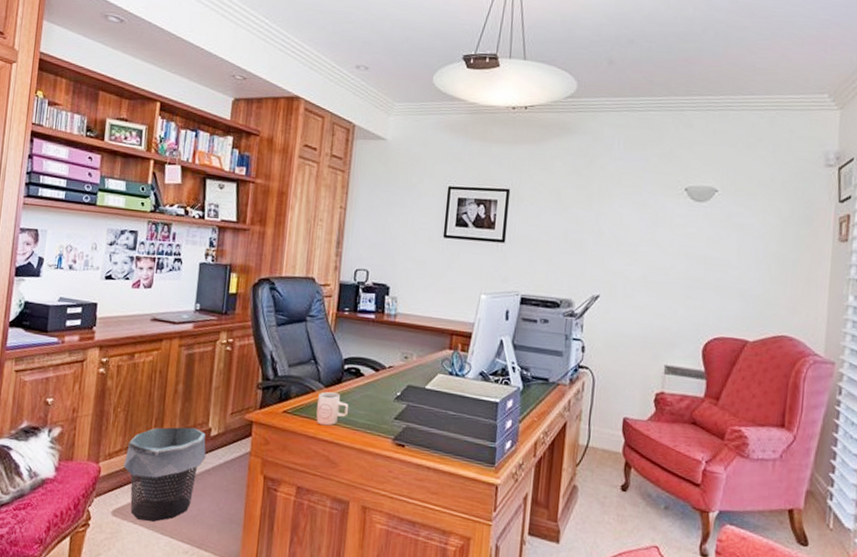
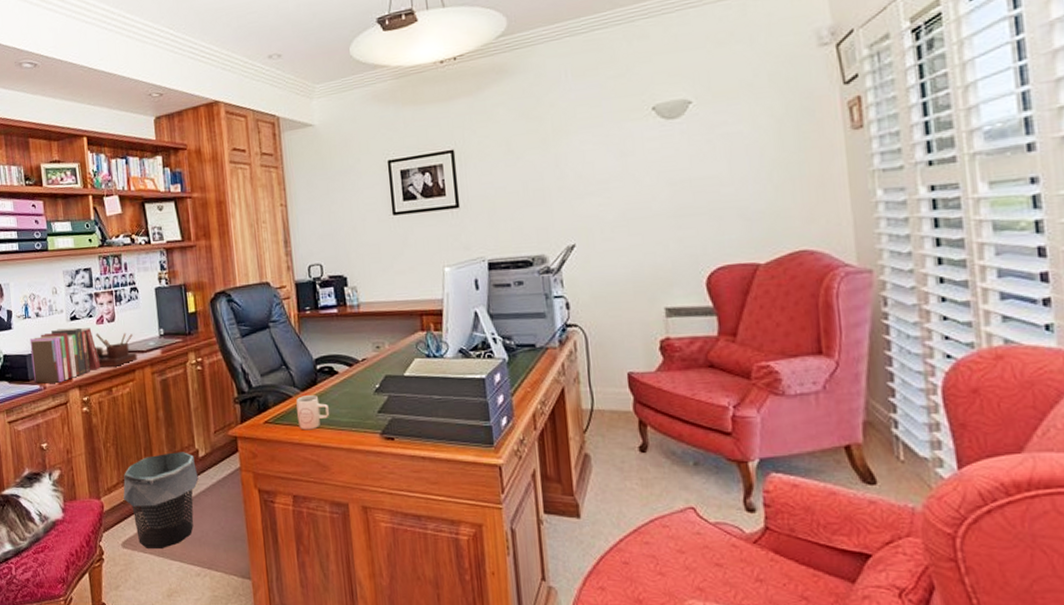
books: none [53,285,128,340] -> present [29,327,101,384]
desk organizer: none [125,296,168,334] -> present [95,332,138,368]

